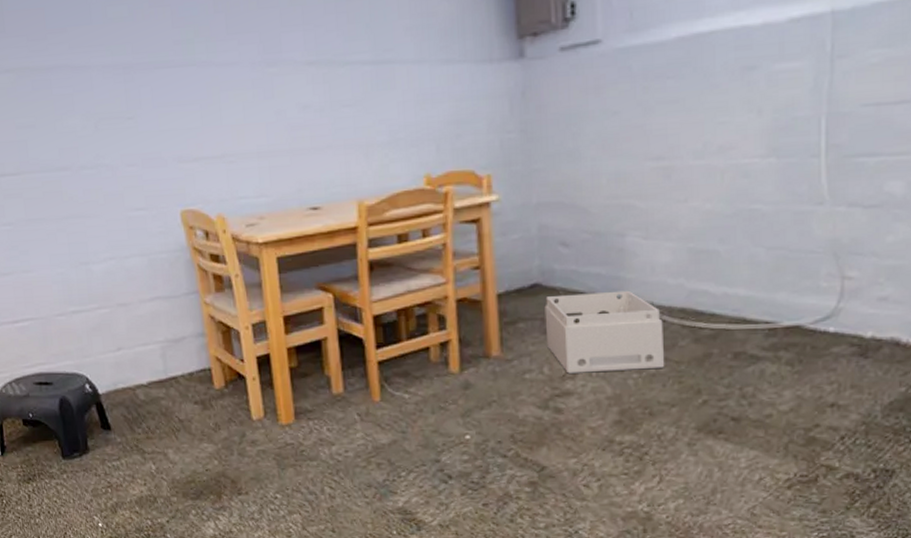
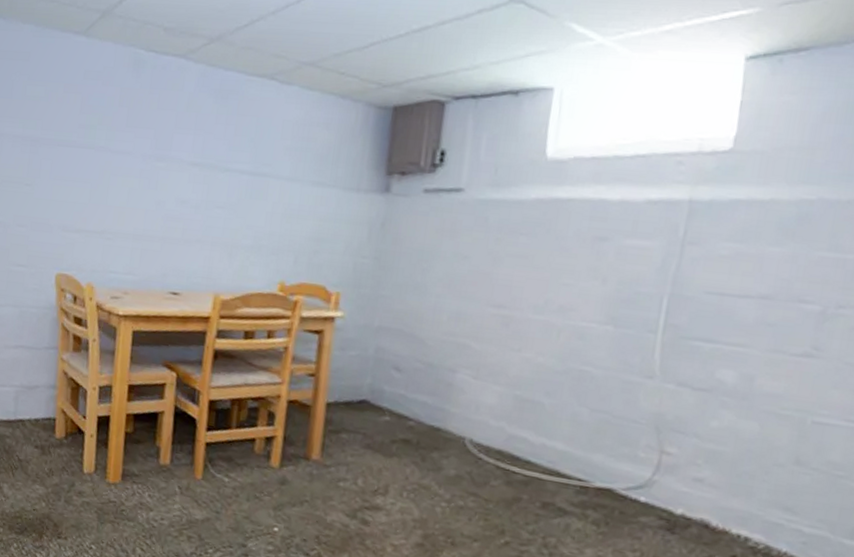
storage bin: present [544,290,665,374] -> none [365,414,479,503]

